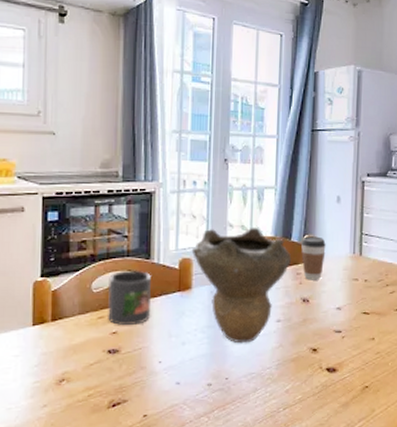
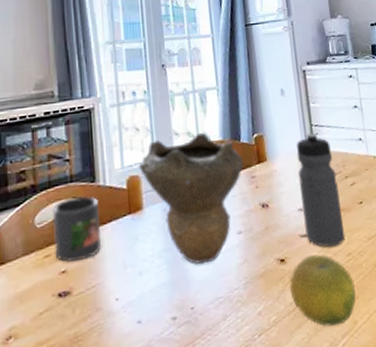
coffee cup: present [300,236,326,280] -> none [250,134,278,183]
fruit: none [318,349,378,411] -> present [290,254,356,327]
water bottle: none [340,240,378,345] -> present [296,132,346,248]

